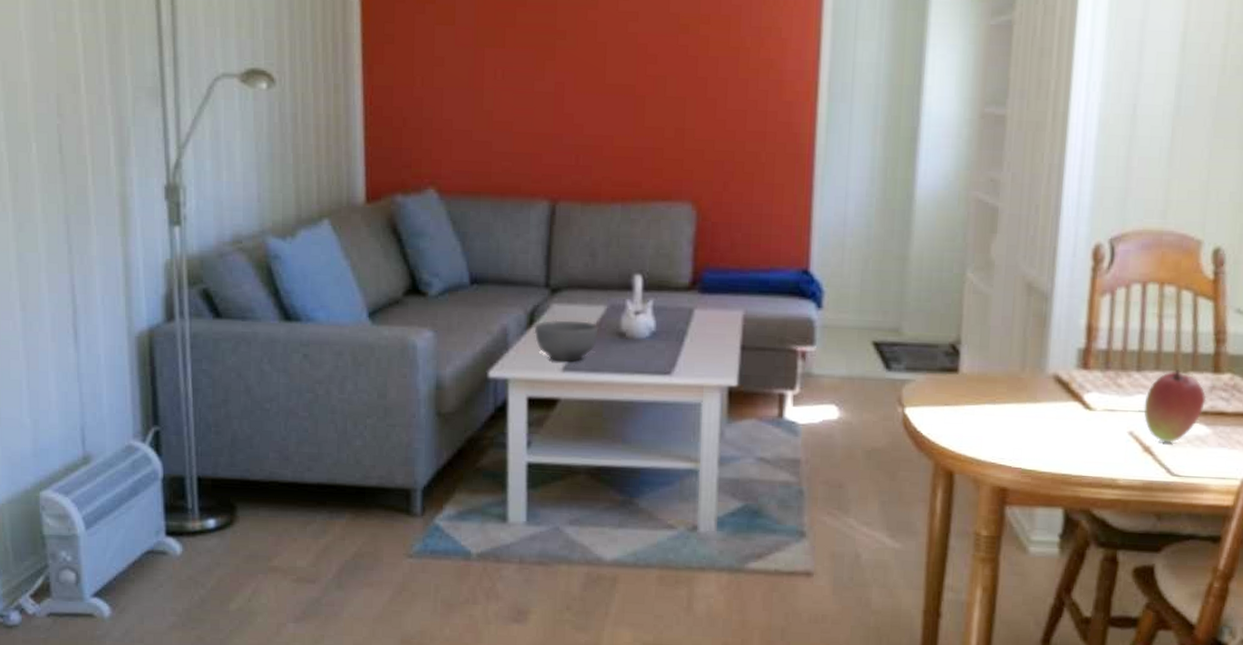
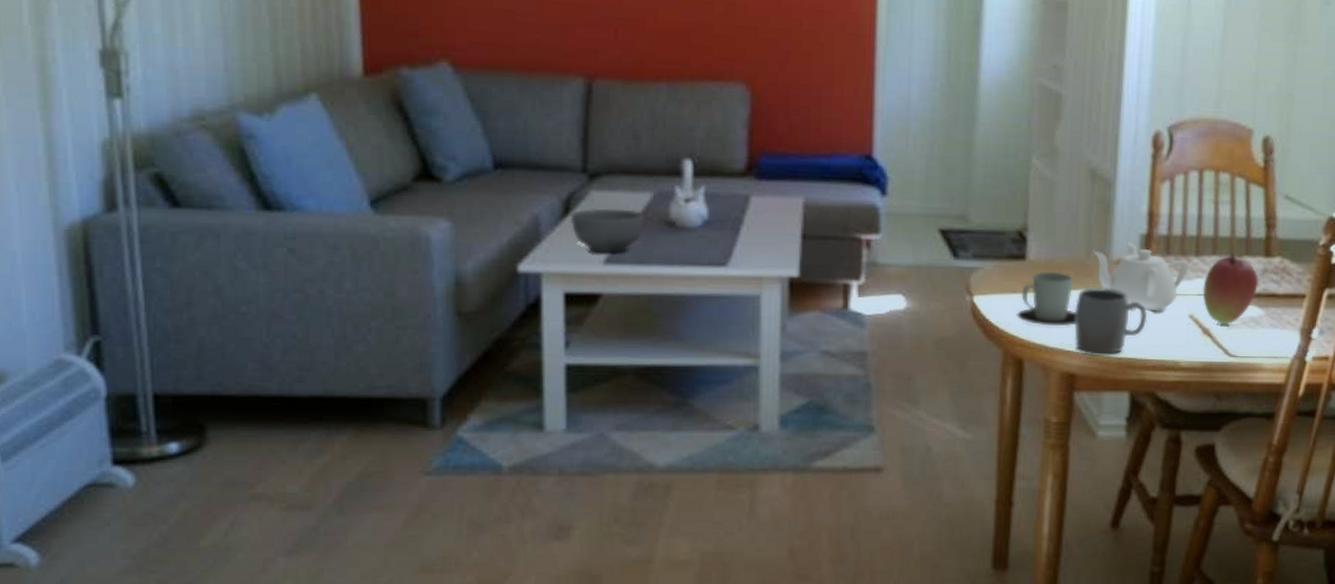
cup: none [947,384,1009,441] -> present [1015,271,1076,327]
mug: none [1006,401,1085,470] -> present [1073,287,1148,355]
teapot: none [1026,354,1131,428] -> present [1092,240,1190,312]

